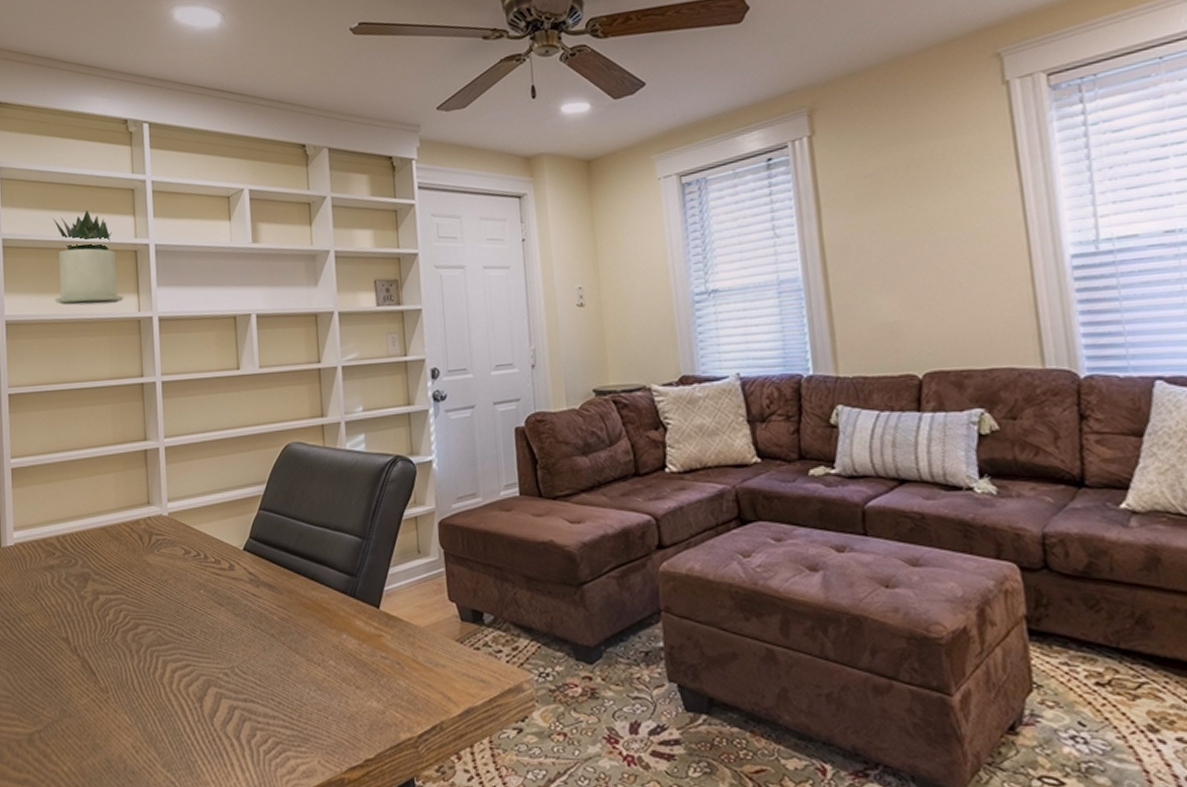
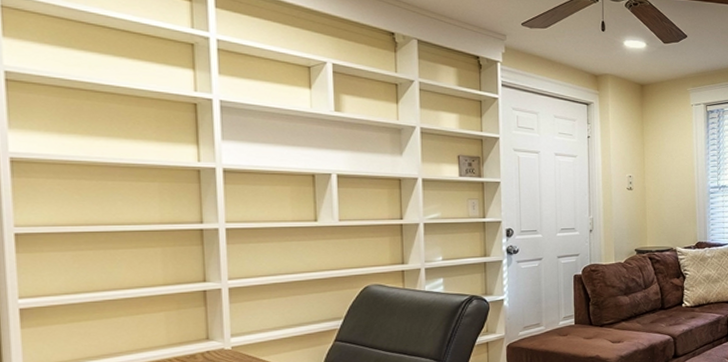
planter: present [53,210,124,306] -> none [82,57,180,152]

